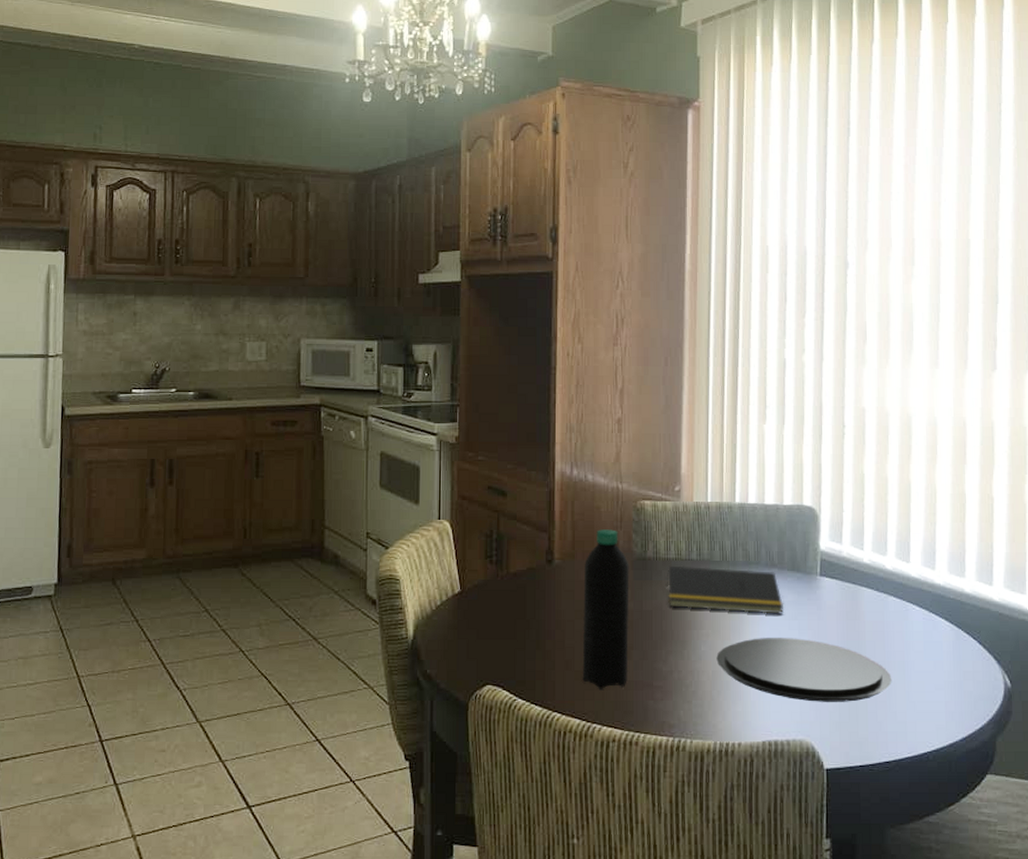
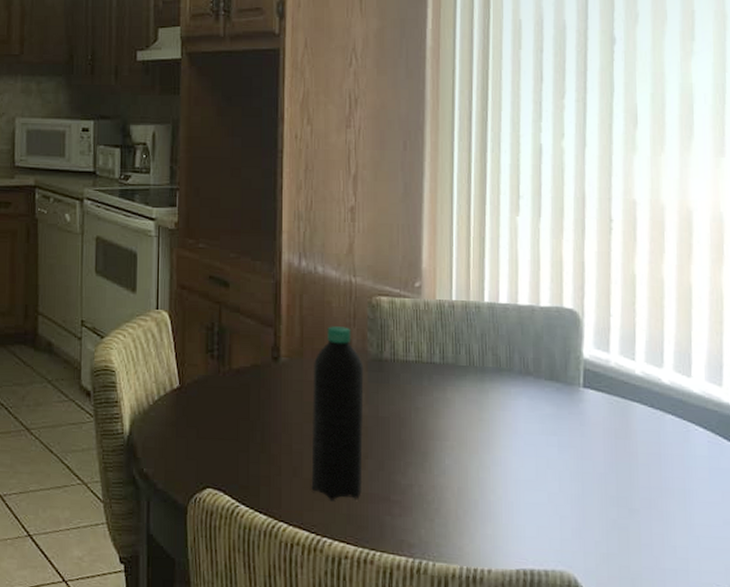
notepad: present [666,565,784,614] -> none [405,368,541,428]
plate: present [716,638,892,702] -> none [462,453,671,532]

